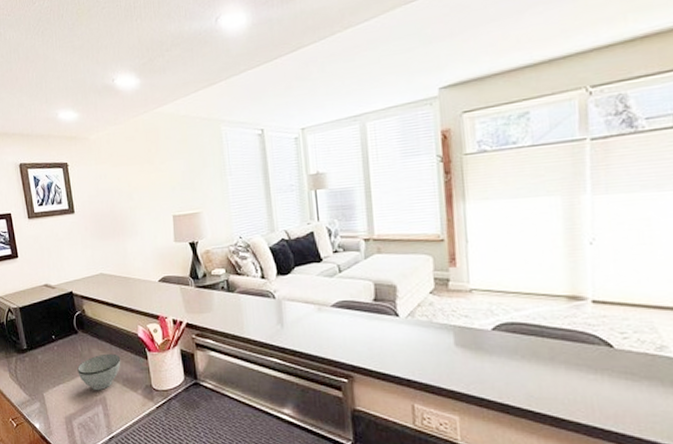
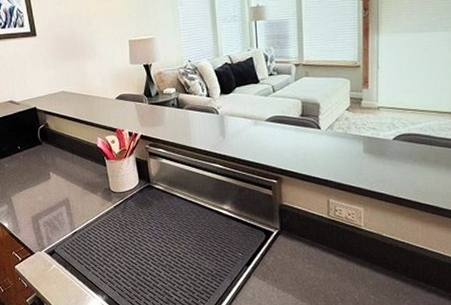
bowl: present [77,353,121,390] -> none [42,161,82,193]

